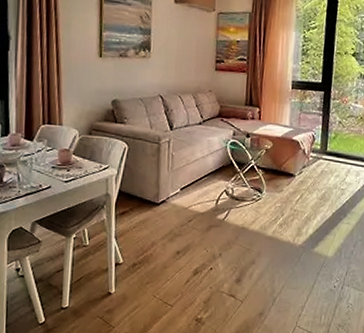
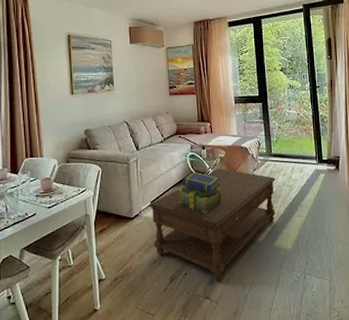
coffee table: none [178,161,327,282] -> present [149,168,276,283]
stack of books: none [212,161,263,208] -> present [178,172,221,214]

